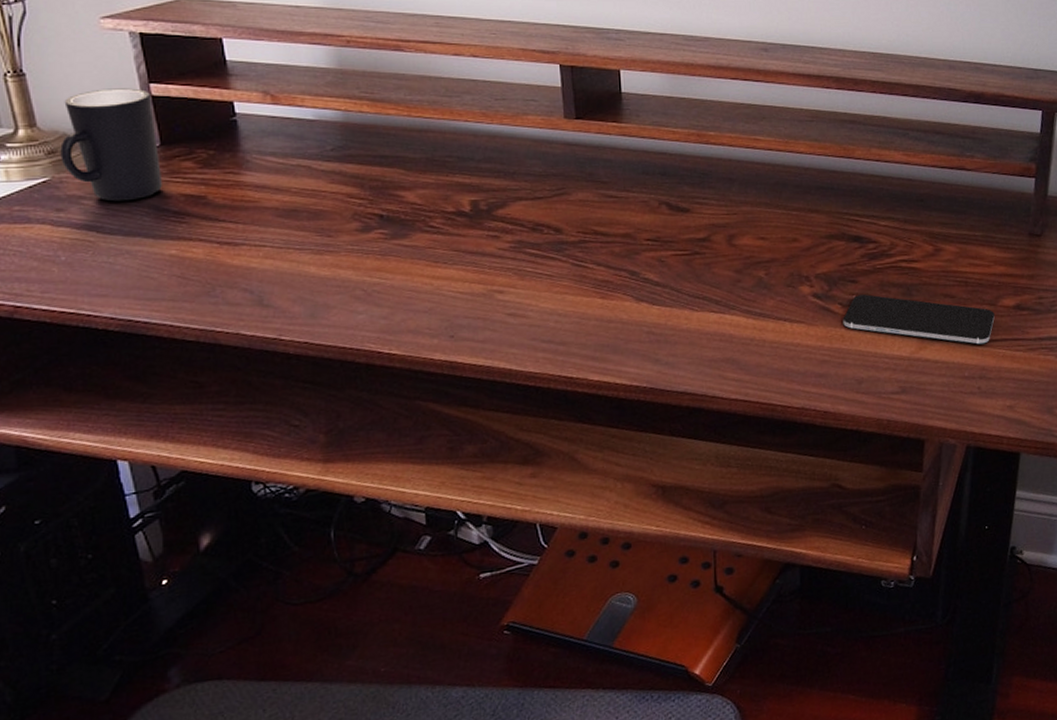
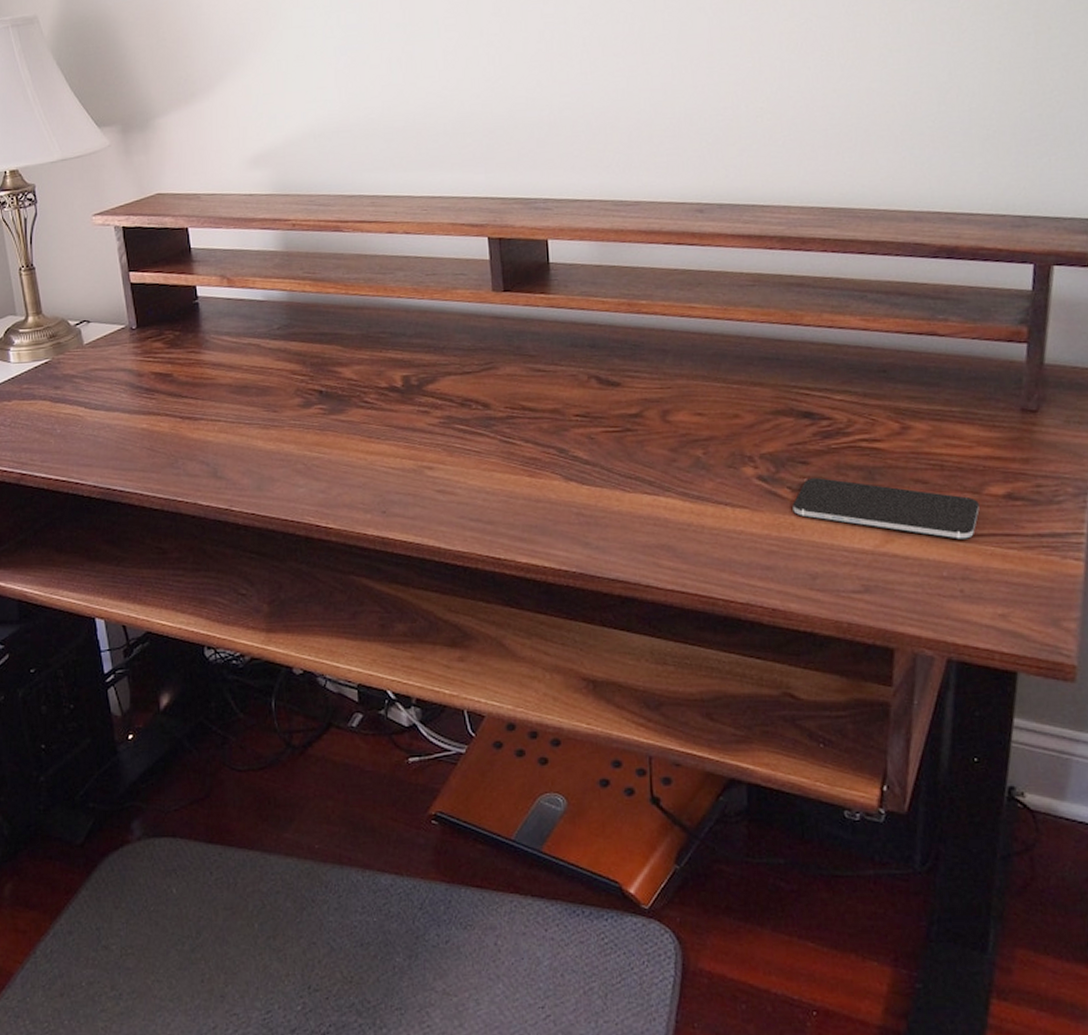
mug: present [60,88,162,202] -> none [59,276,137,380]

